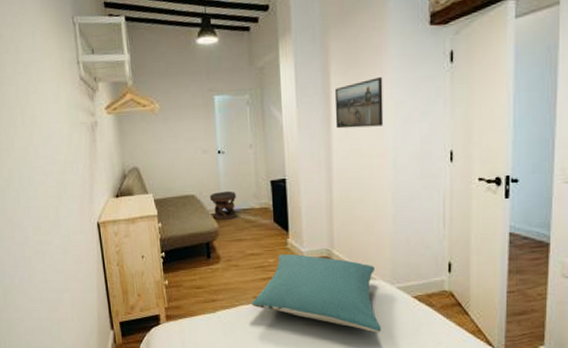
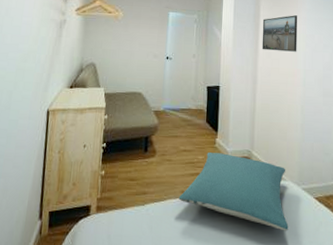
carved stool: present [209,190,237,220] -> none [154,91,177,117]

